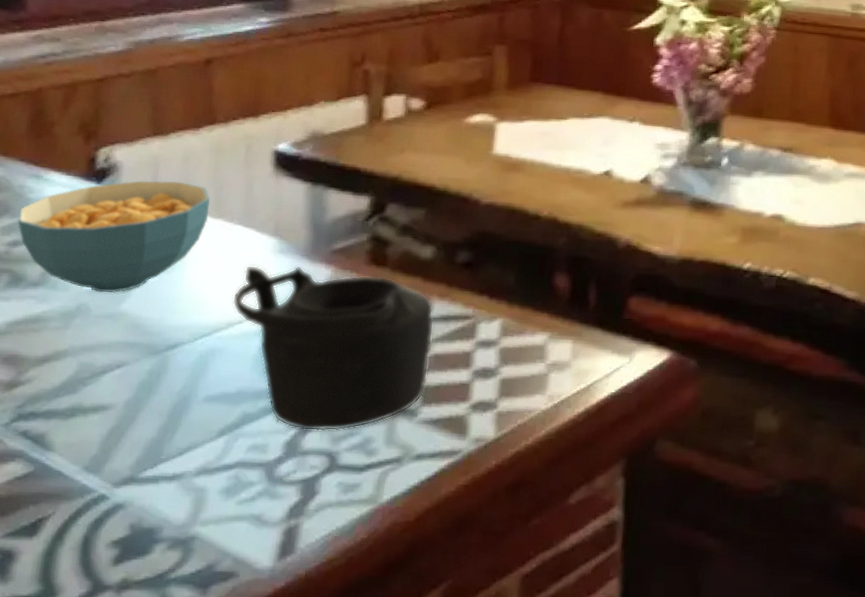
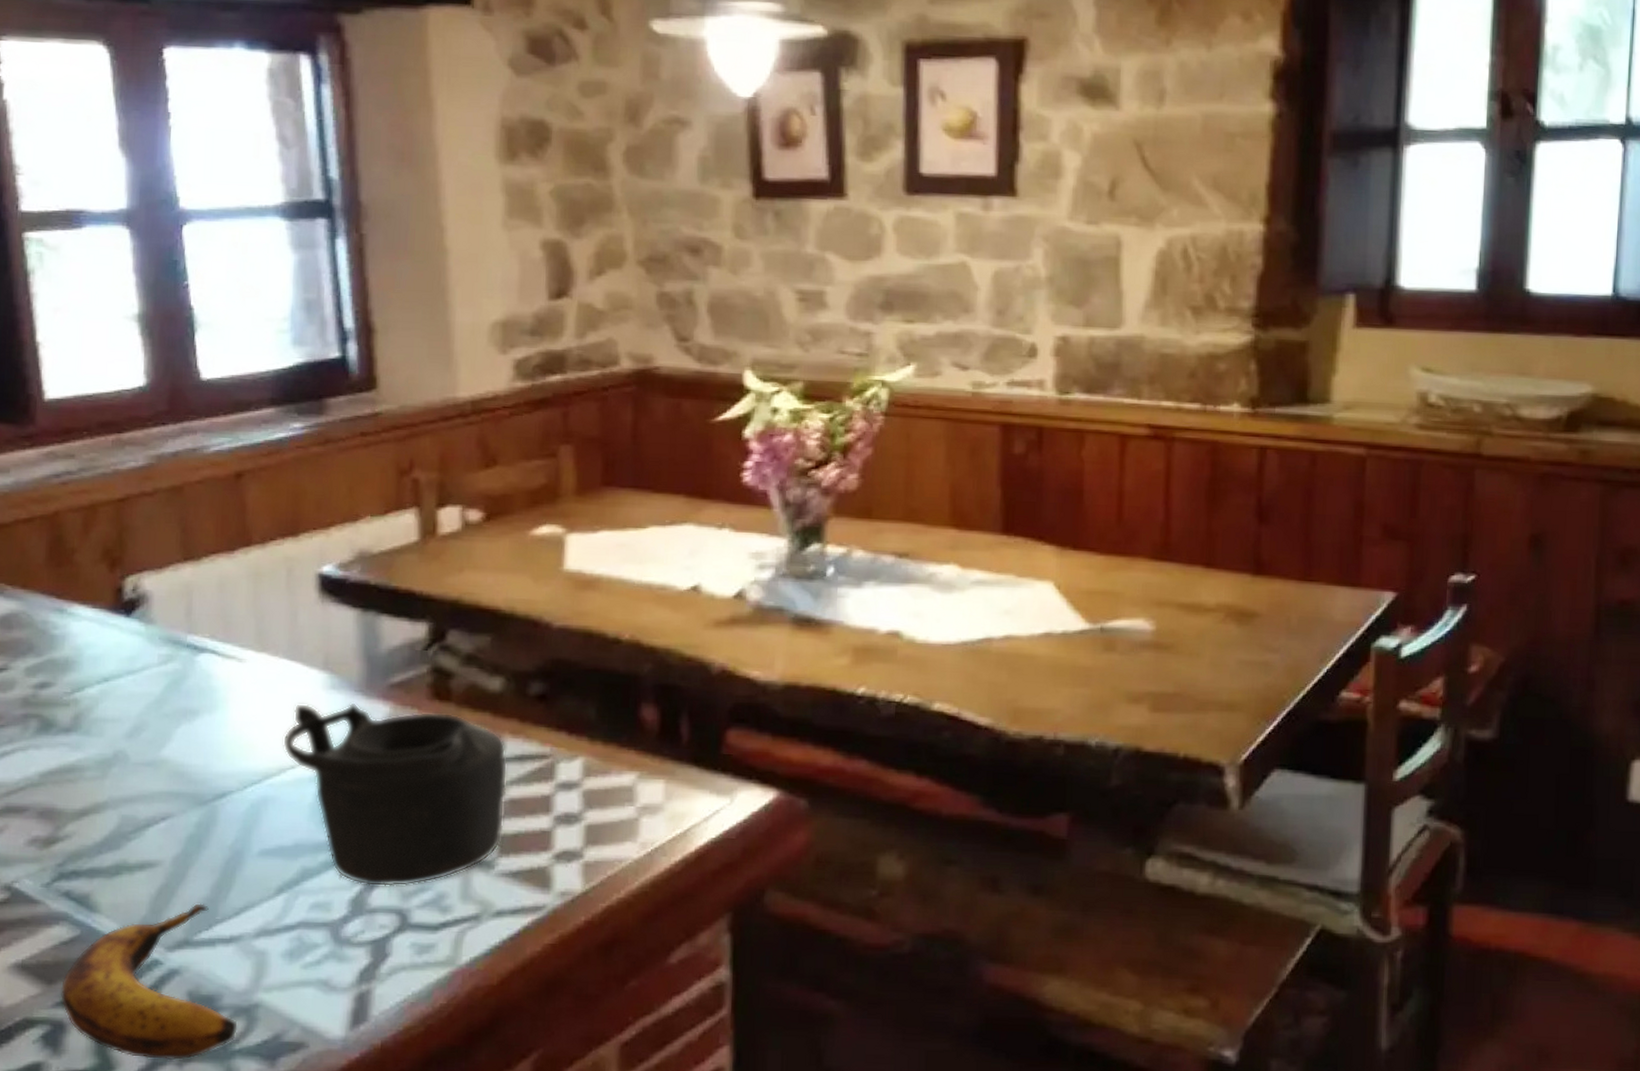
banana: none [10,443,174,588] -> present [60,903,238,1061]
cereal bowl: present [17,180,210,293] -> none [42,611,251,738]

